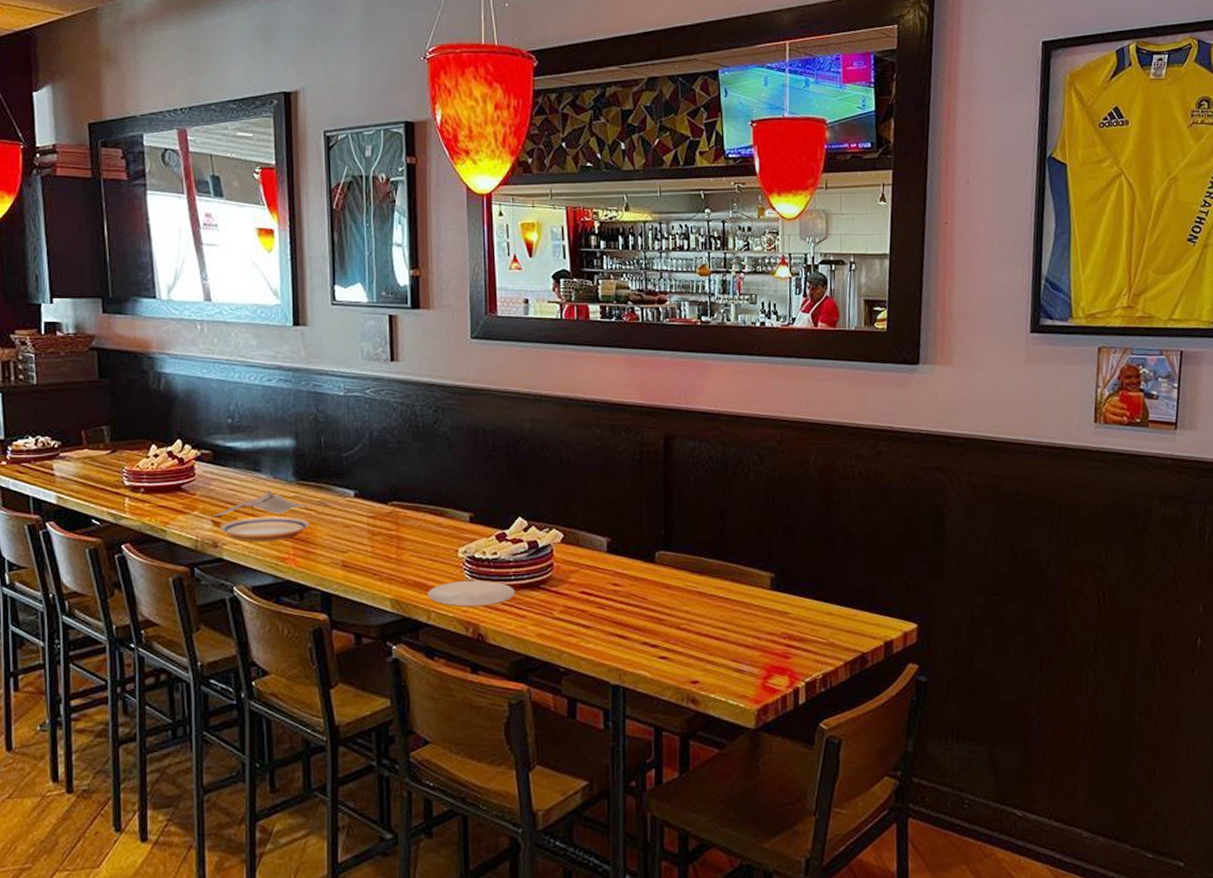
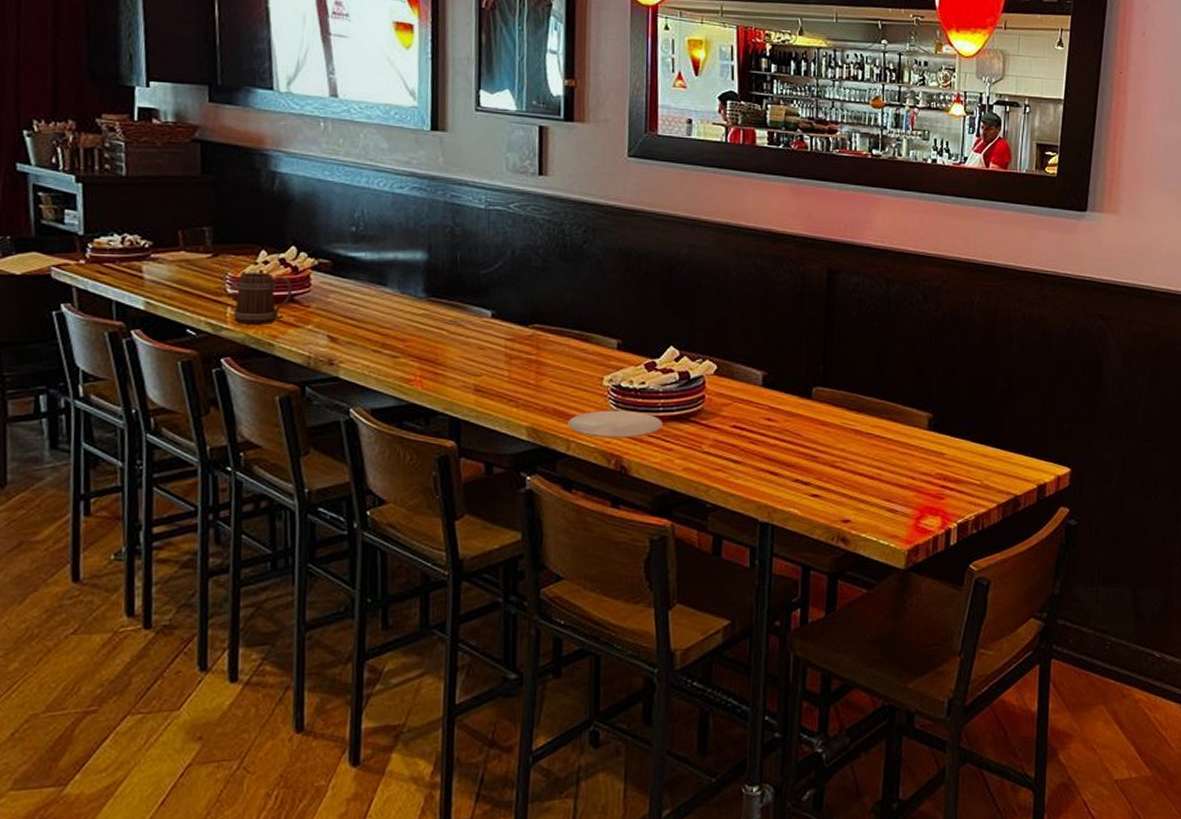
beer mug: none [131,465,180,513] -> present [233,272,293,324]
napkin: present [214,489,307,516] -> none [330,305,438,332]
plate: present [221,516,310,541] -> none [338,334,440,360]

